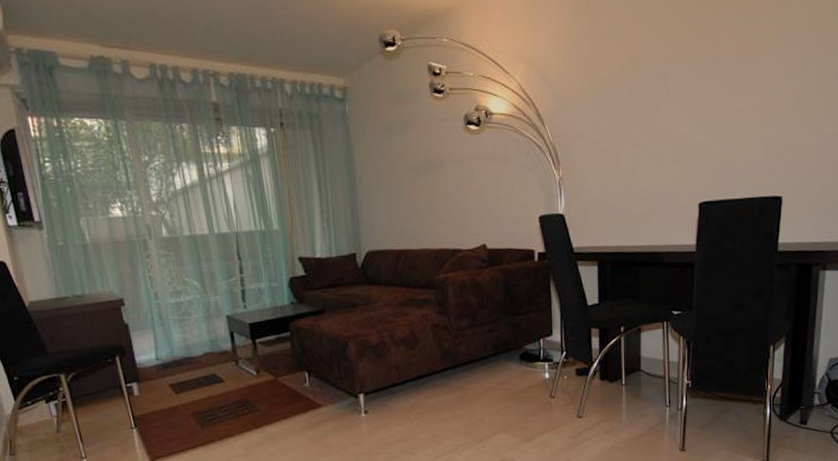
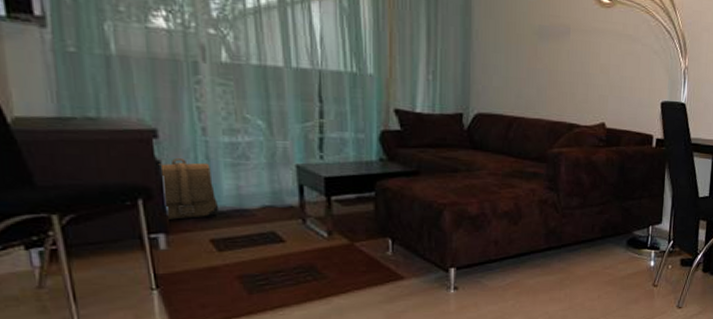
backpack: none [127,320,173,371] -> present [158,158,220,220]

